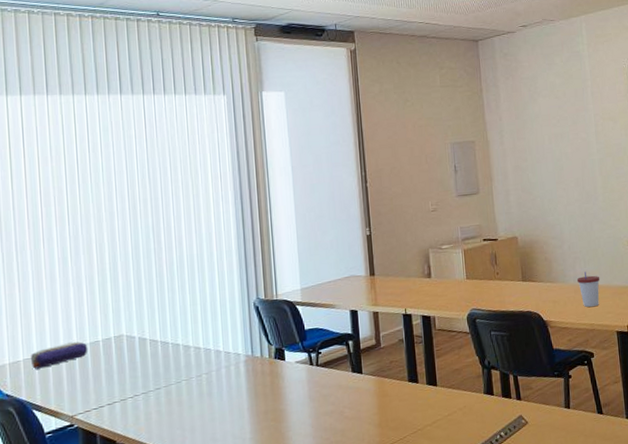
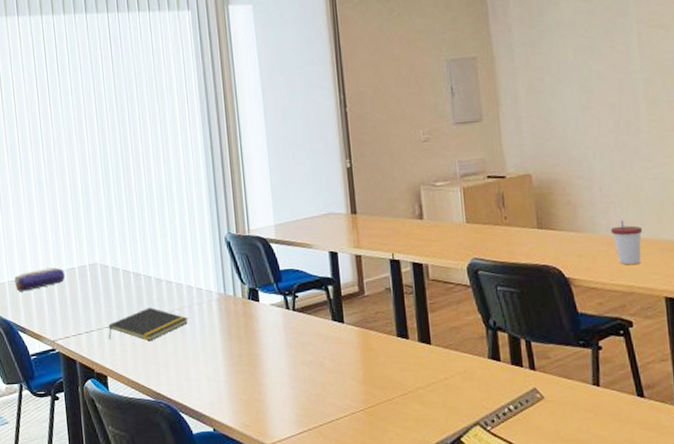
notepad: none [132,374,216,410] -> present [108,307,189,341]

